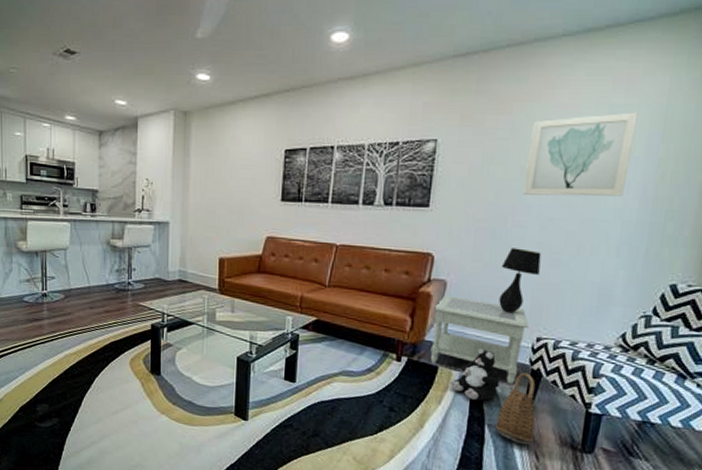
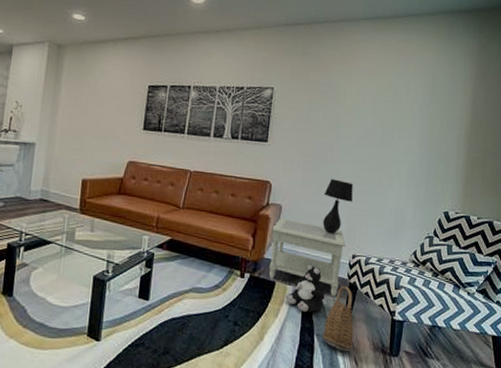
wall art: present [522,112,638,197] -> none [338,79,414,142]

